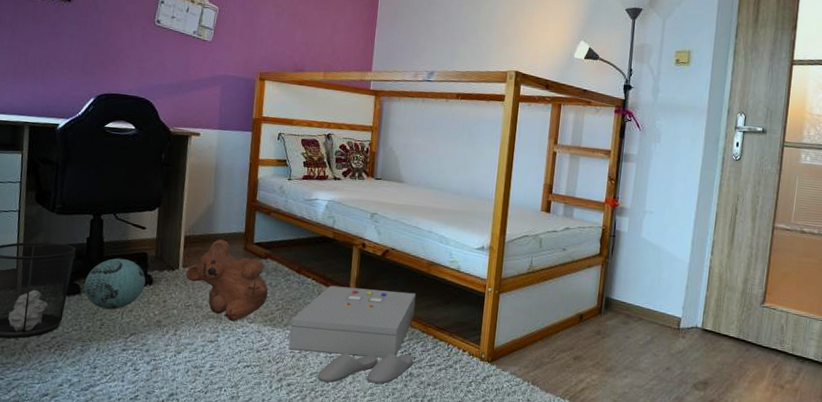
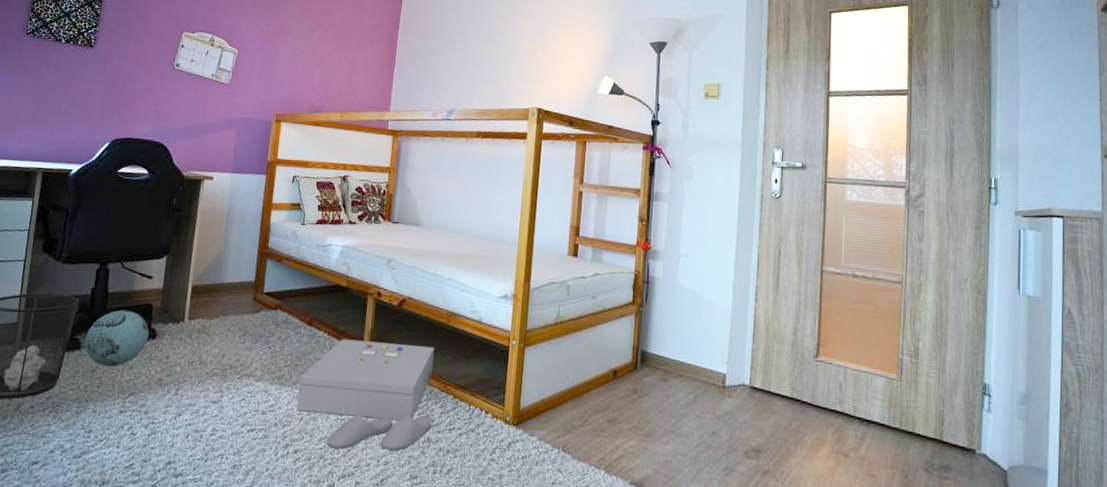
teddy bear: present [186,239,268,321] -> none [191,288,277,379]

